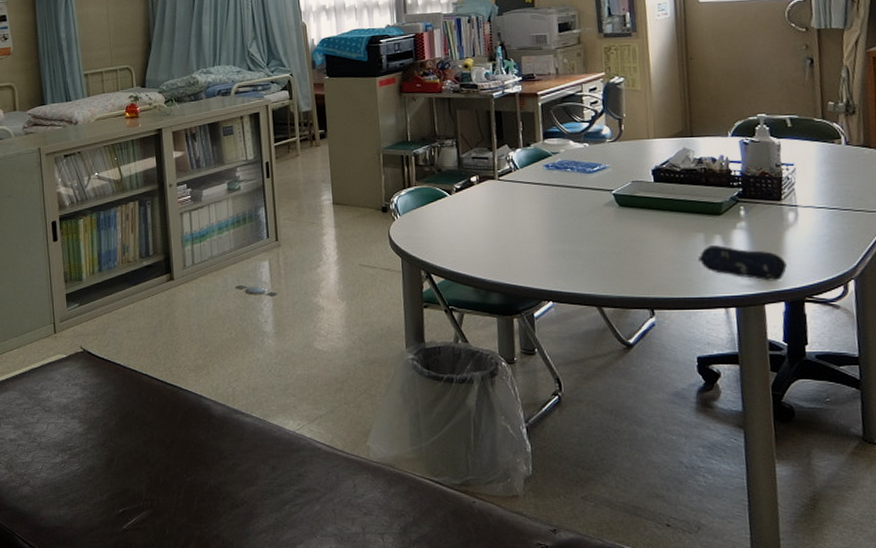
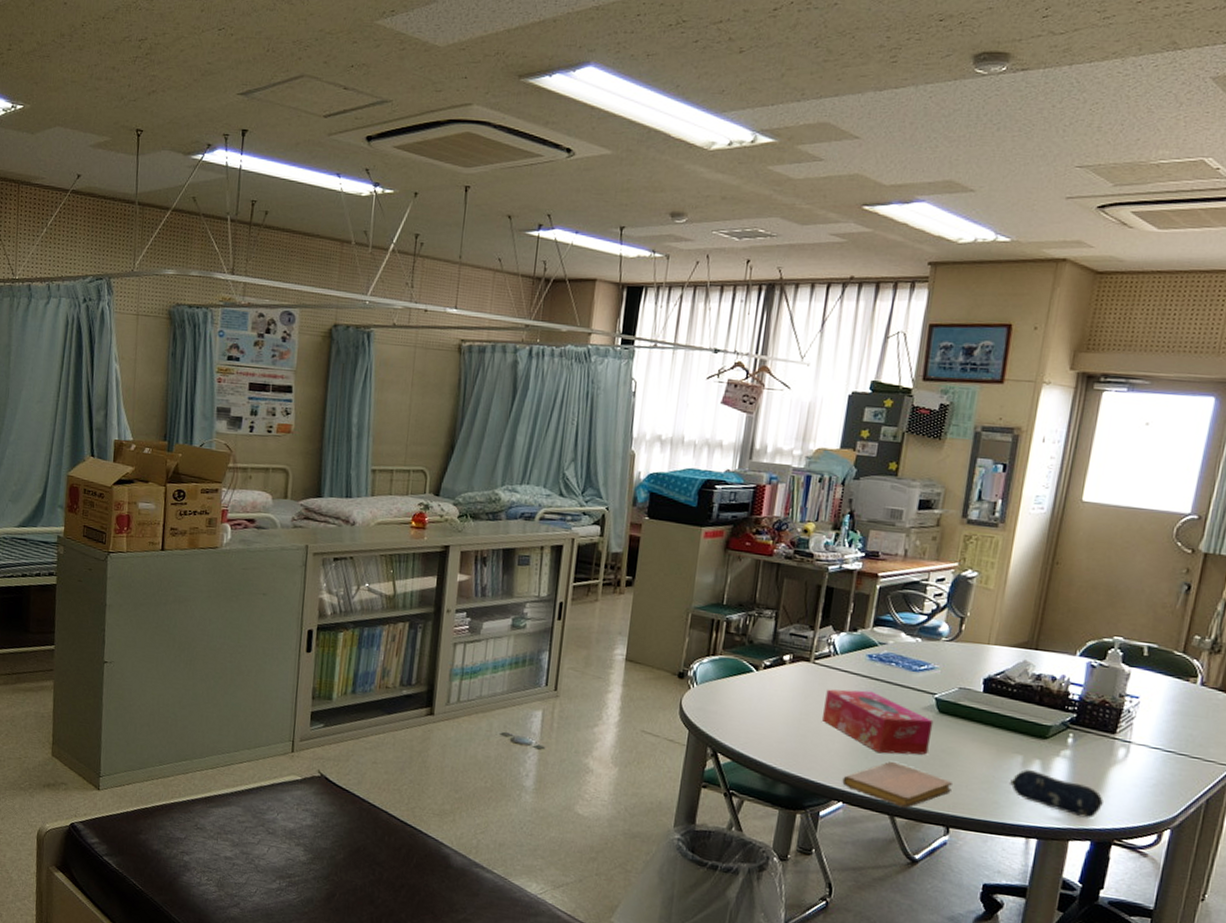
tissue box: none [515,197,618,252] -> present [821,689,934,755]
notebook: none [547,258,647,298] -> present [842,762,952,808]

